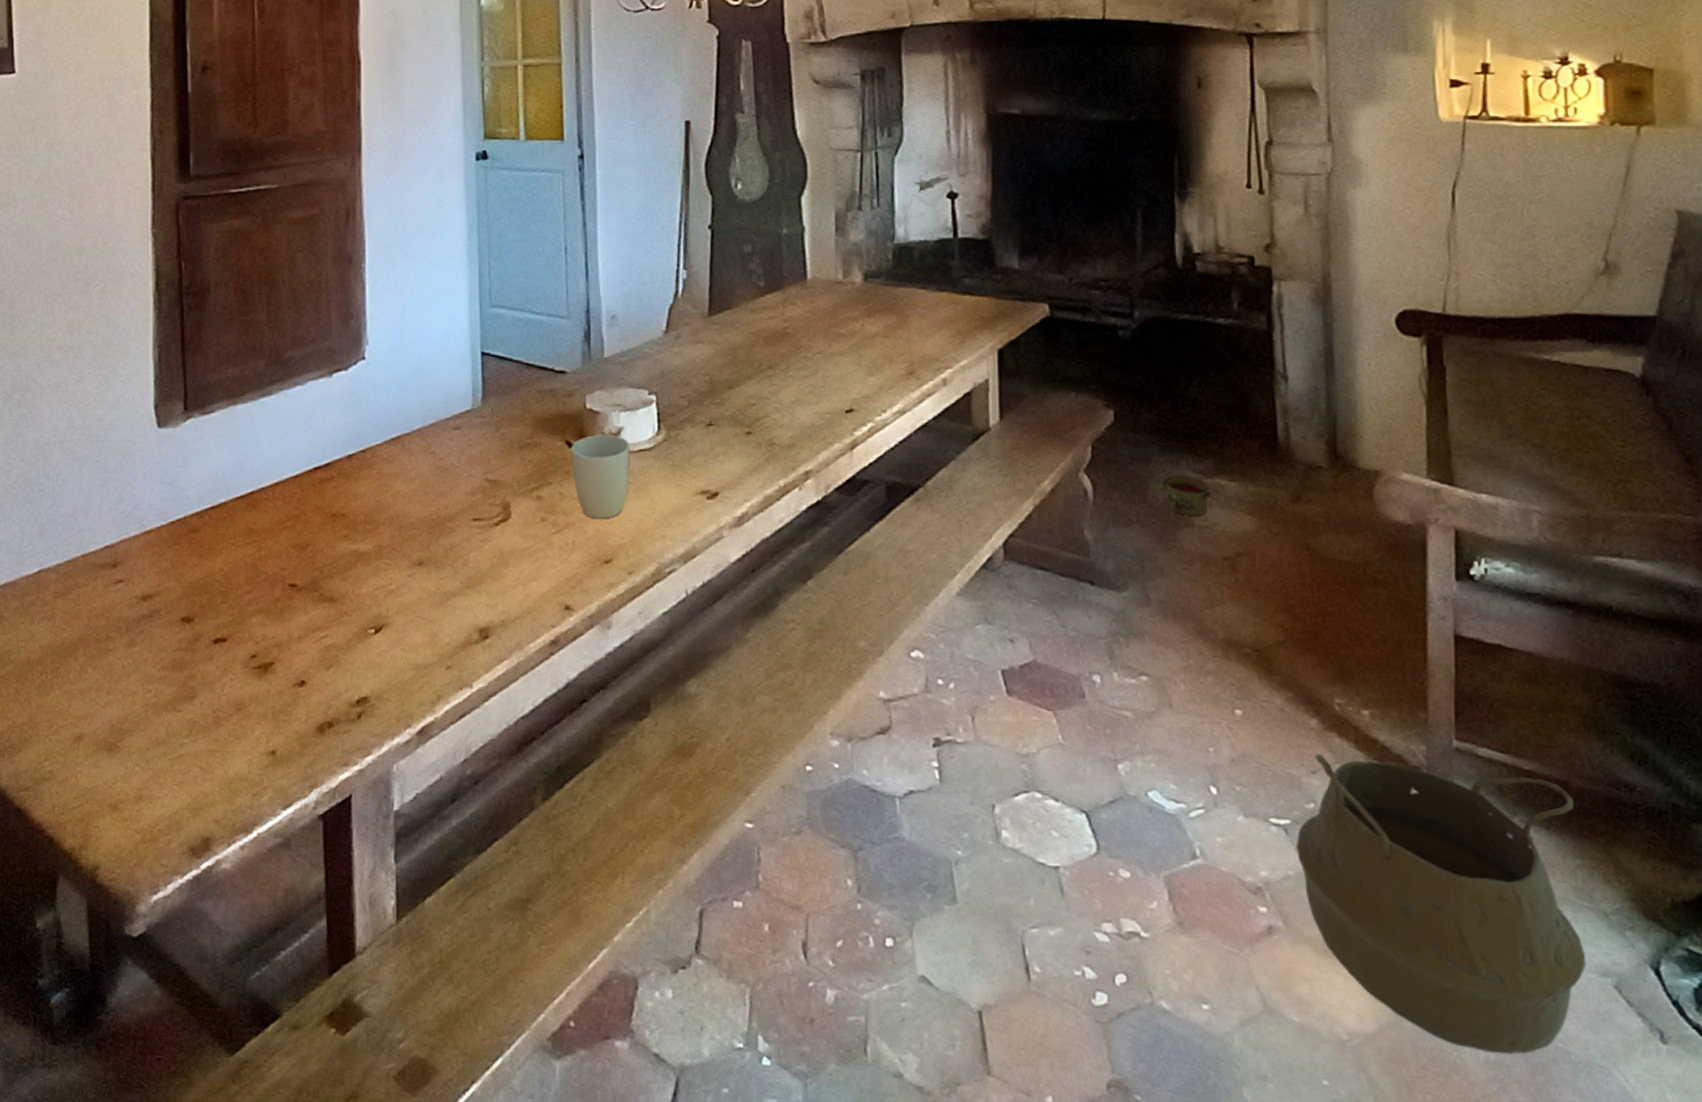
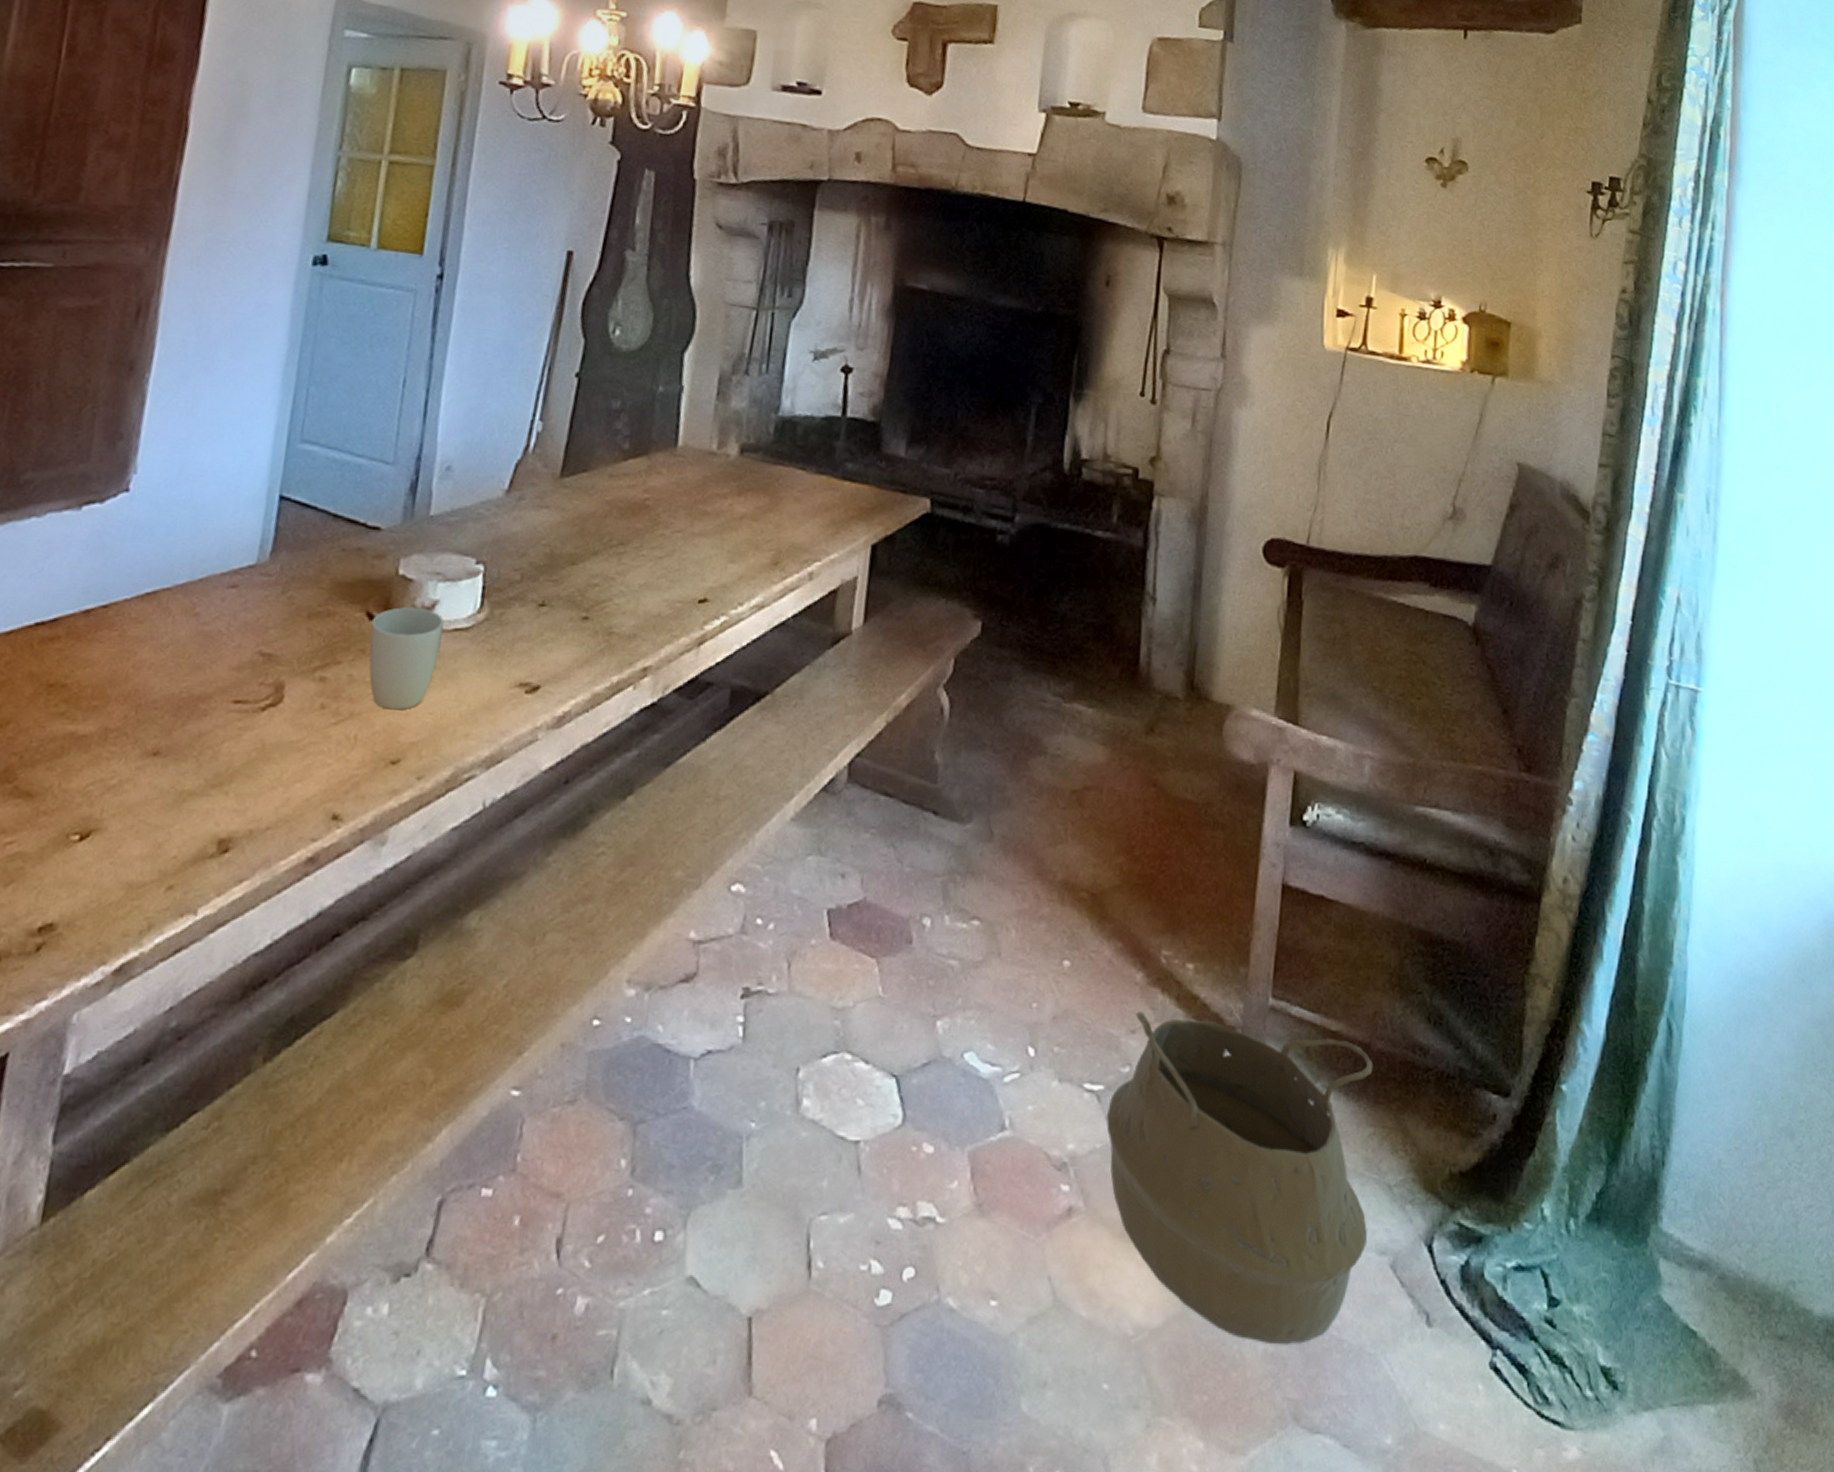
cooking pot: present [1148,476,1212,516] -> none [1006,698,1069,744]

